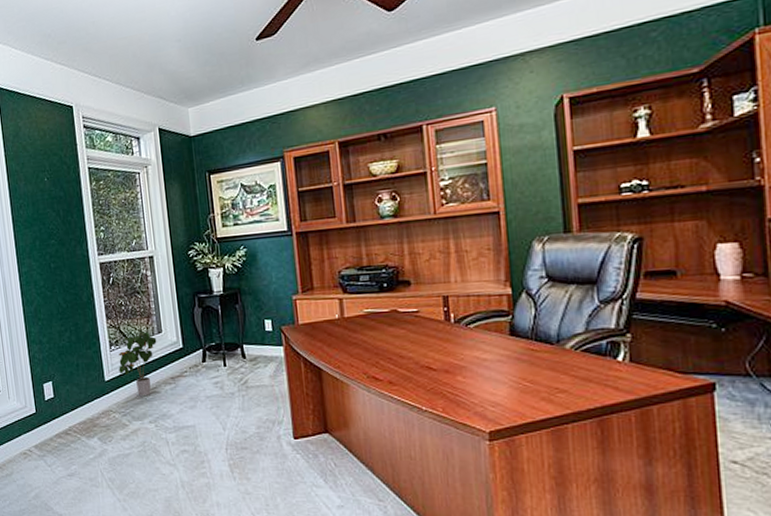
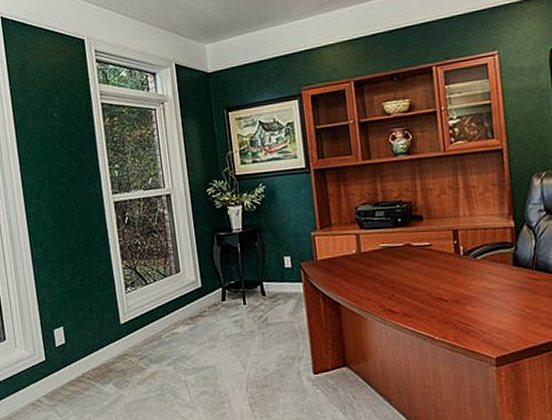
potted plant: present [118,331,157,397] -> none [134,271,175,339]

